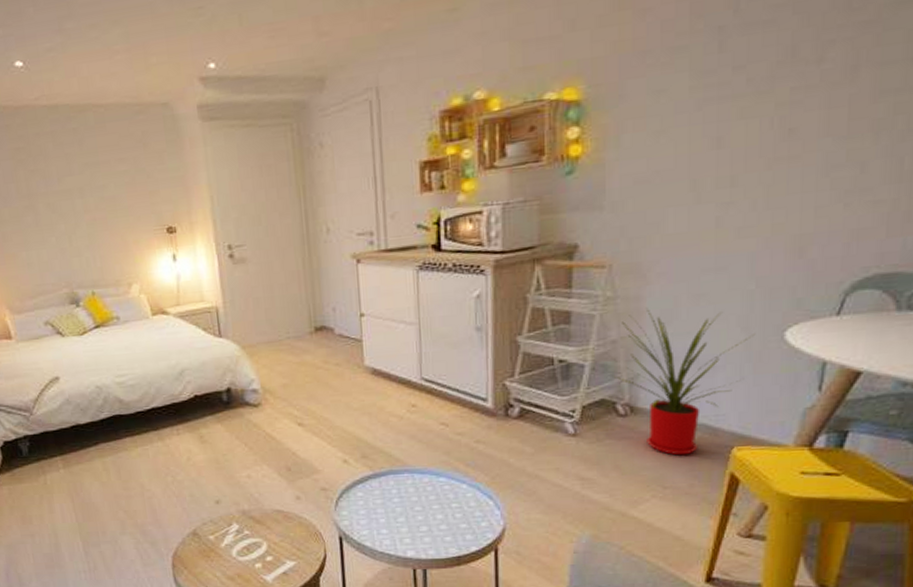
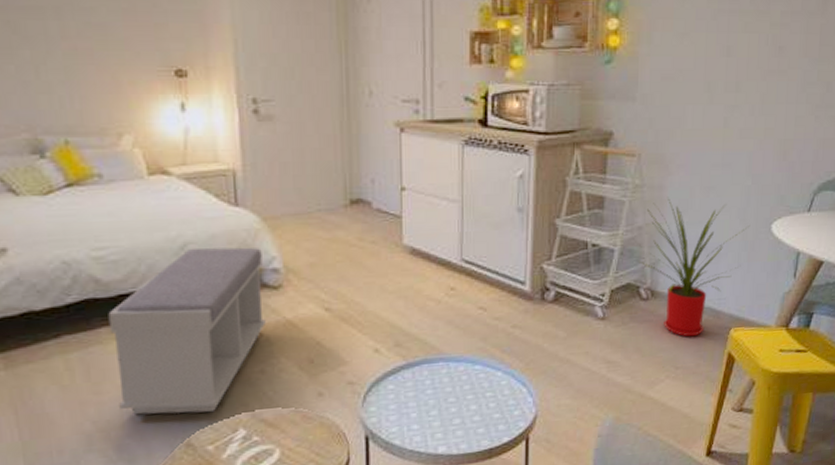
bench: none [130,371,249,509] -> present [108,247,266,415]

